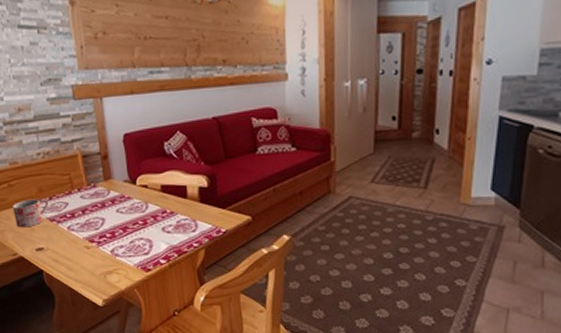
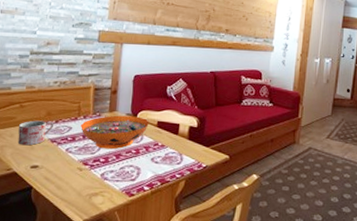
decorative bowl: none [77,182,152,223] -> present [81,115,149,150]

